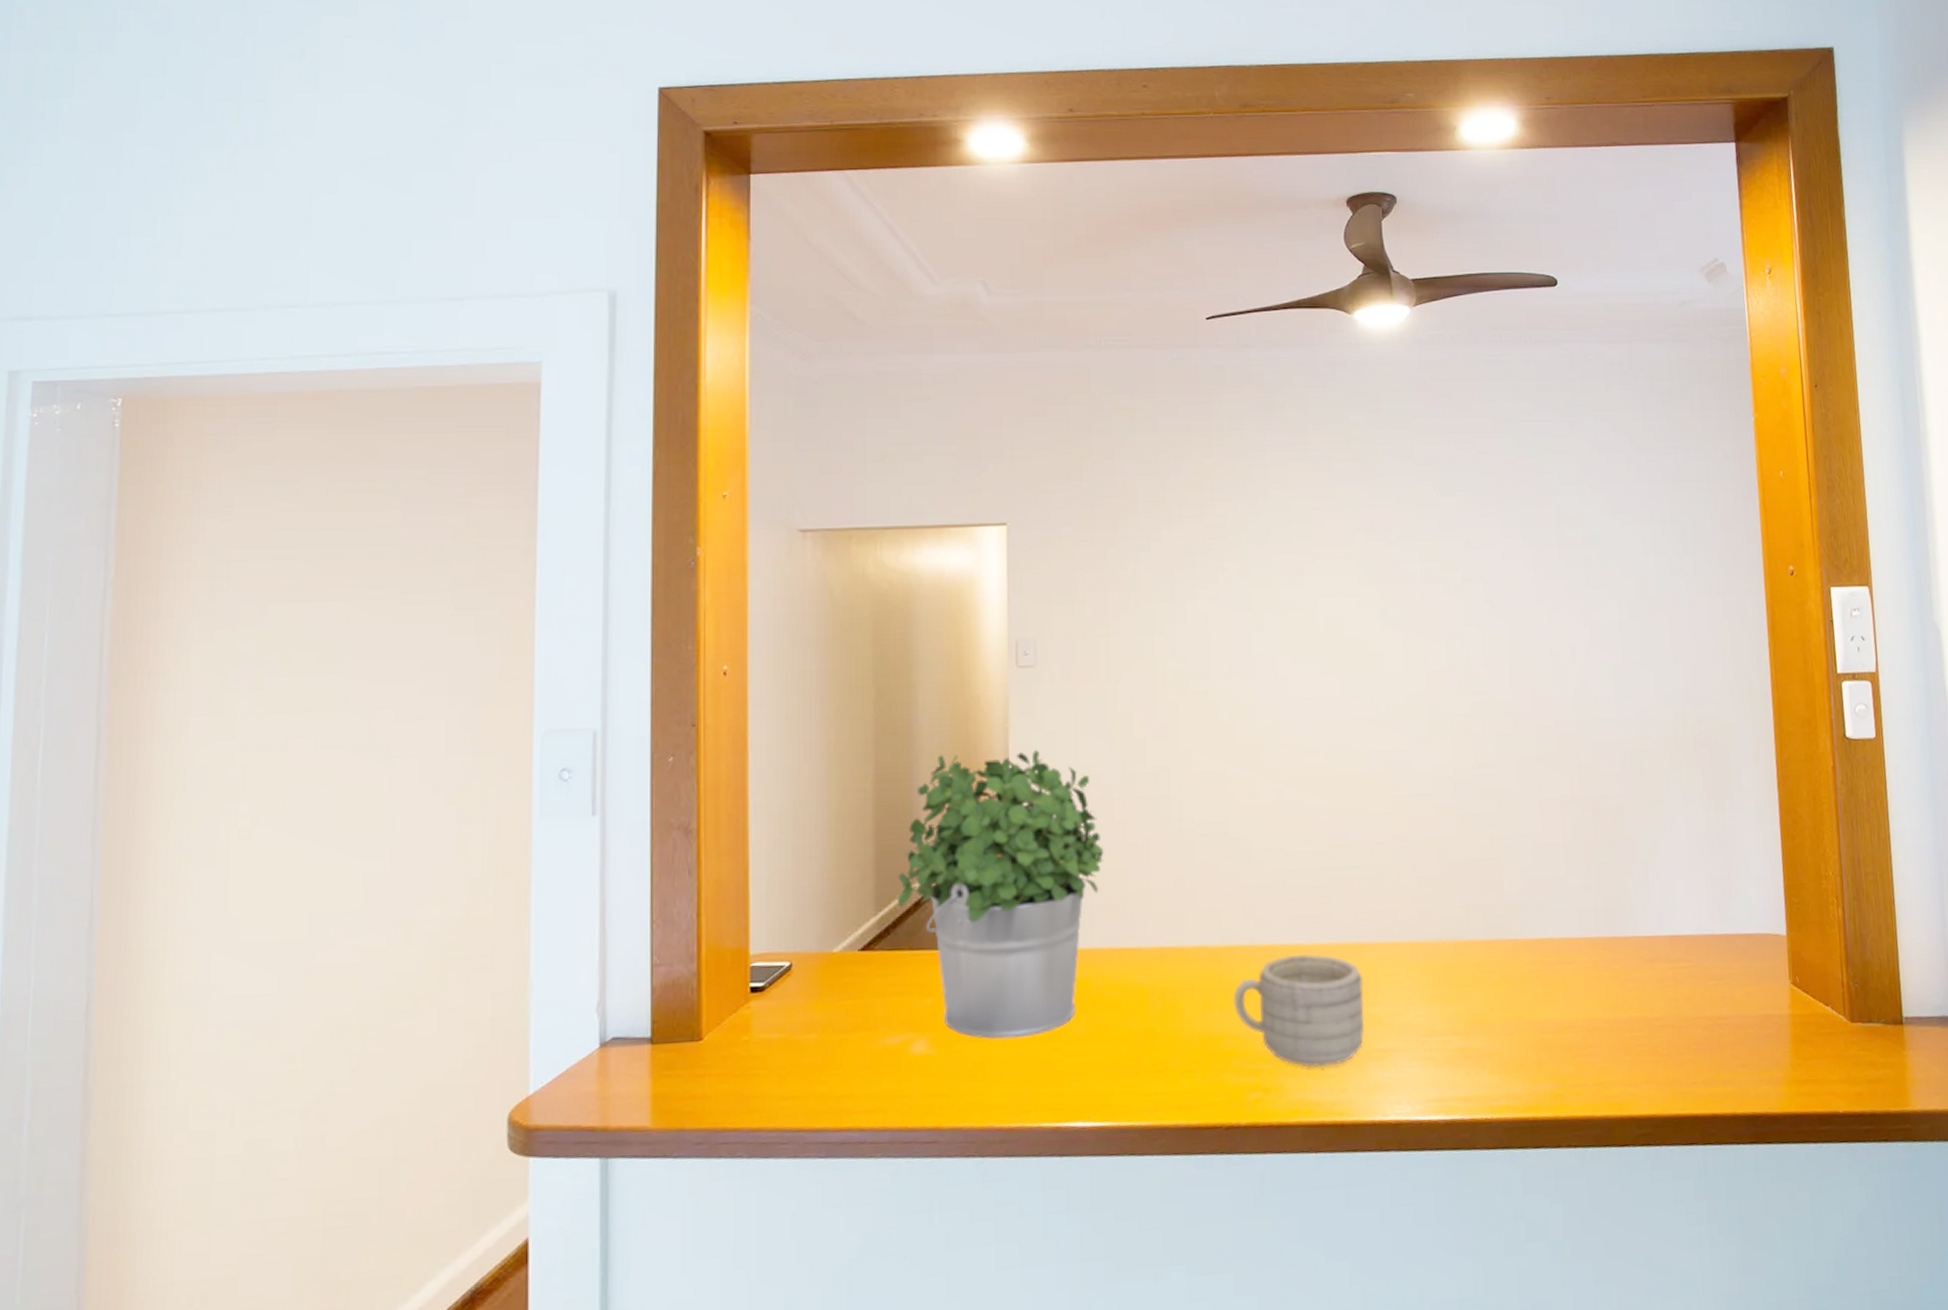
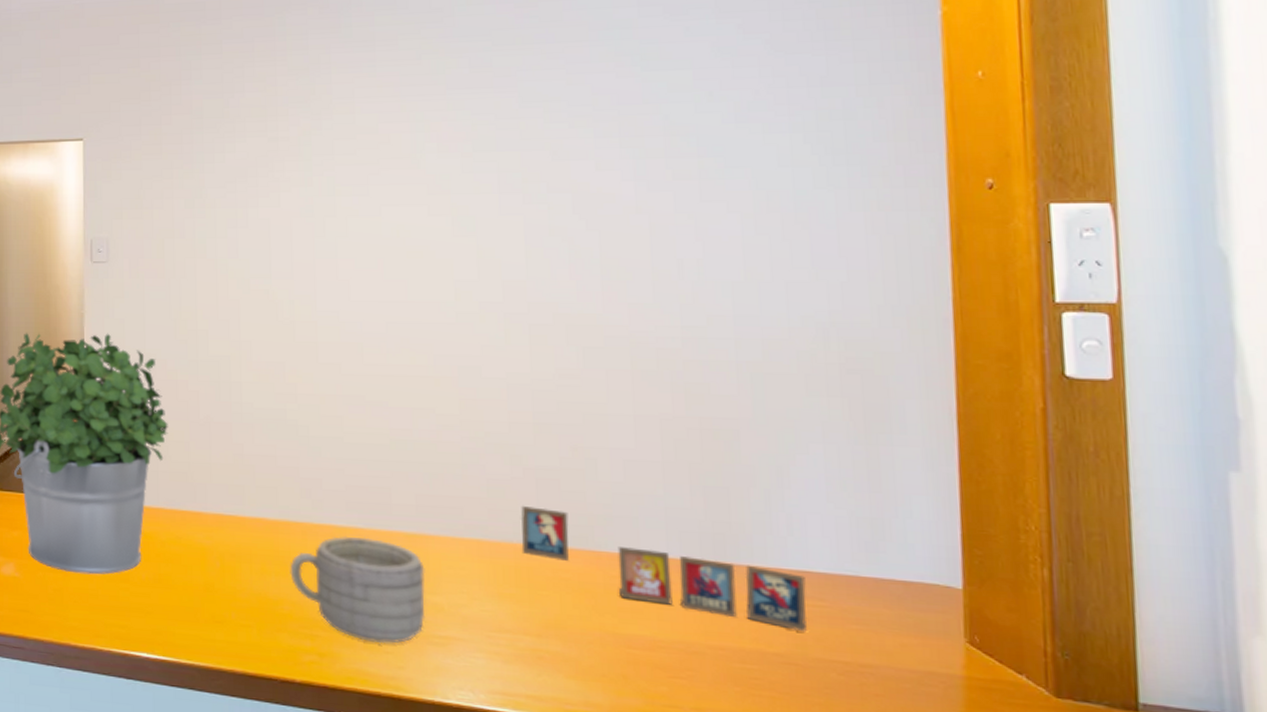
picture frame: none [1447,900,1679,994] -> present [520,505,808,632]

